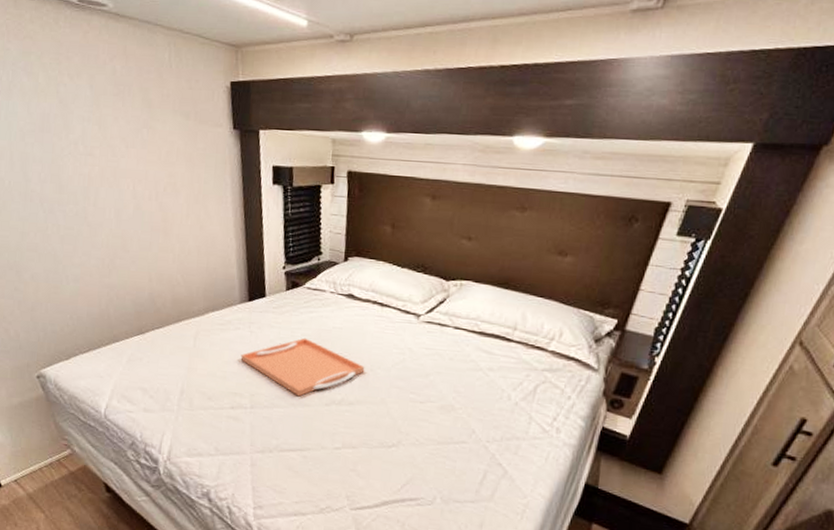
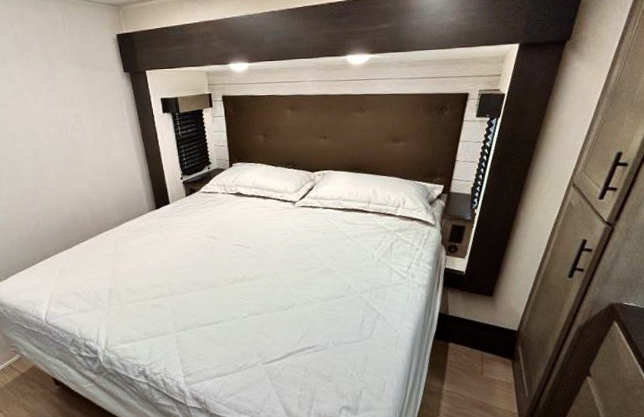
serving tray: present [240,338,365,397] -> none [156,232,258,280]

